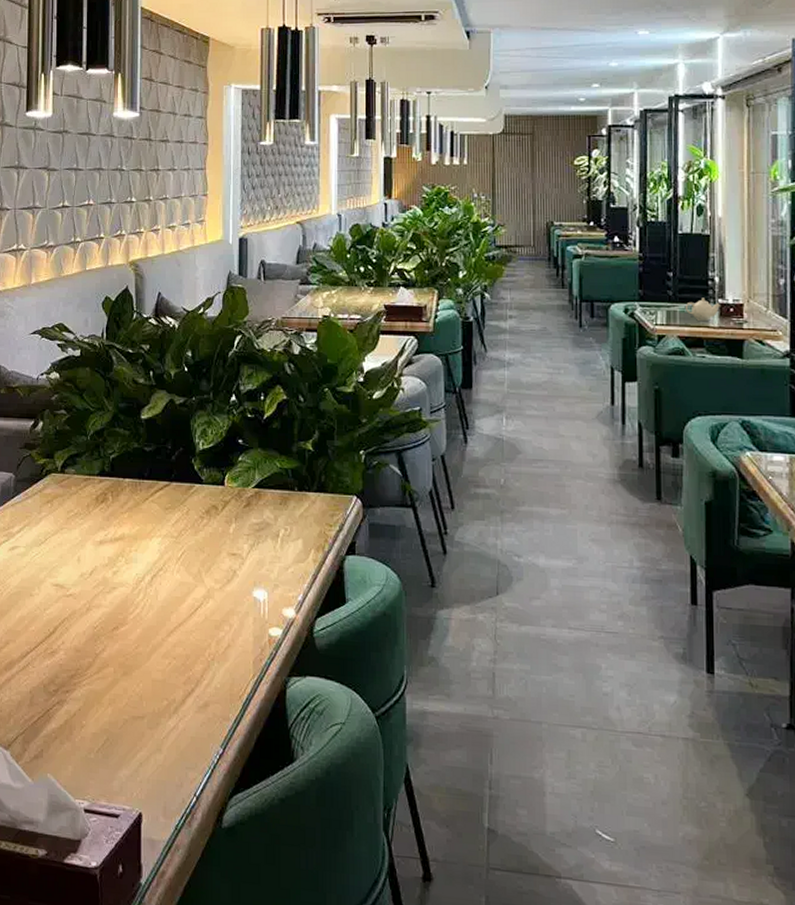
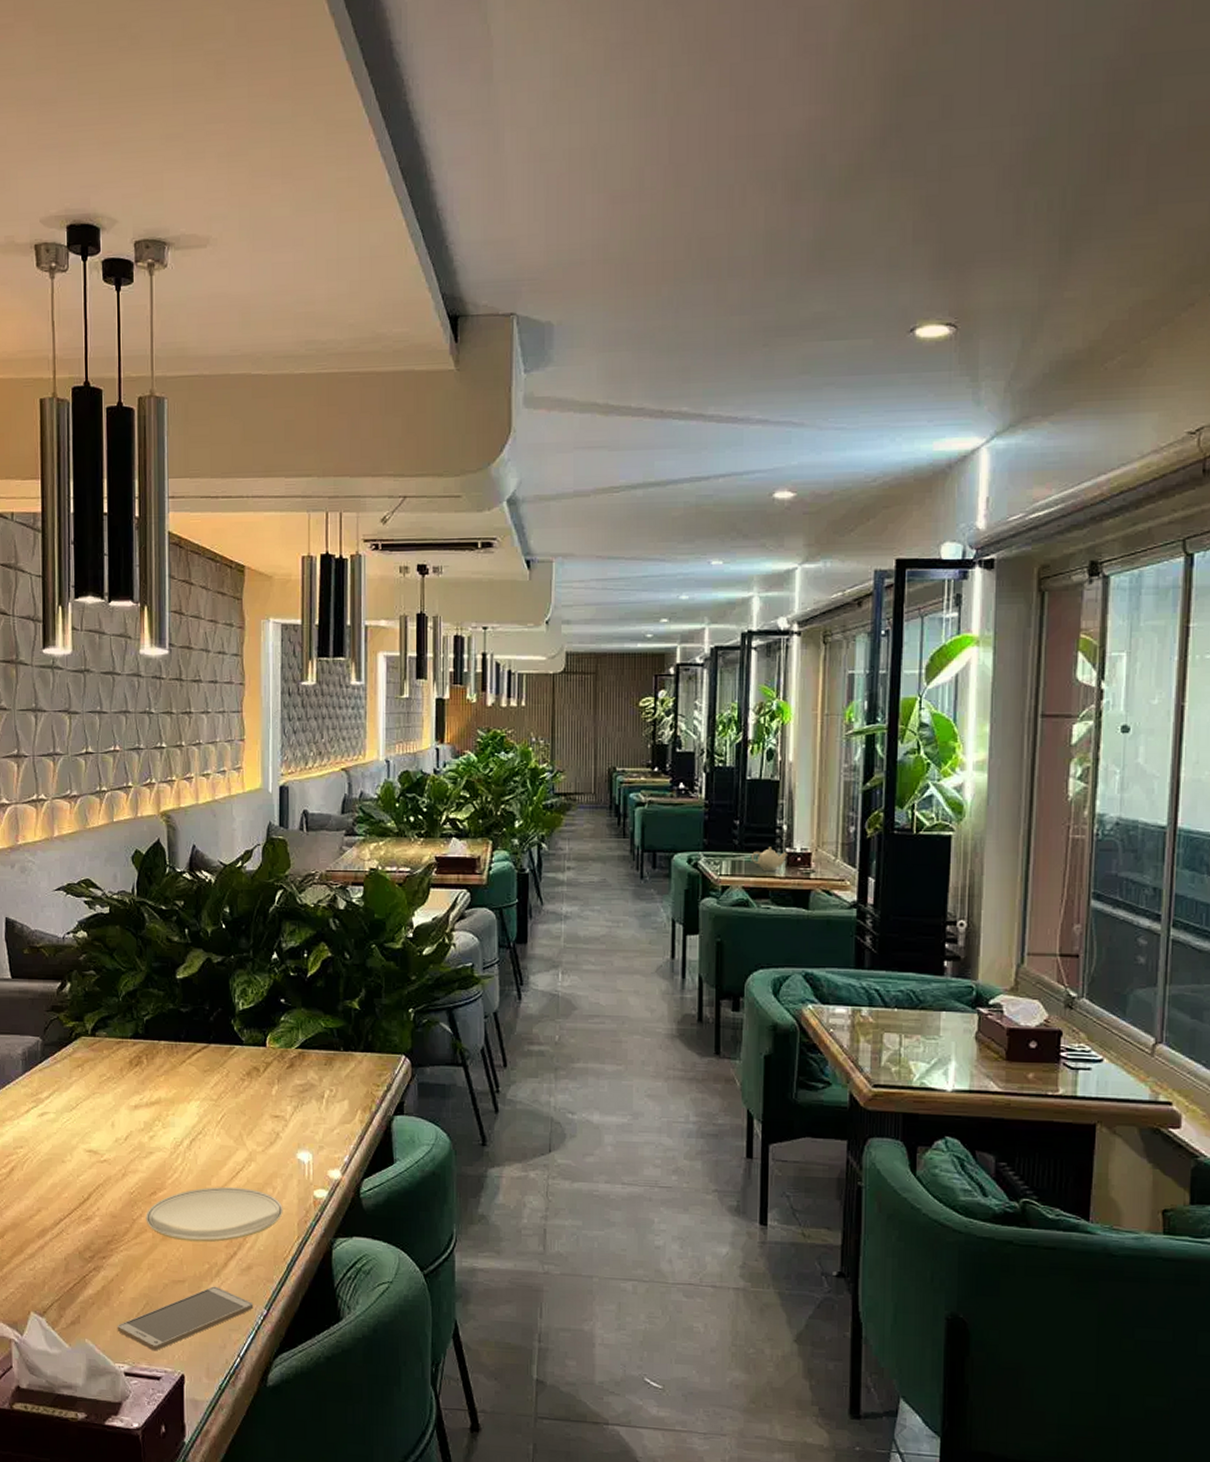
smartphone: none [78,723,210,788] -> present [117,1286,254,1351]
plate: none [108,623,239,679] -> present [145,1187,283,1243]

